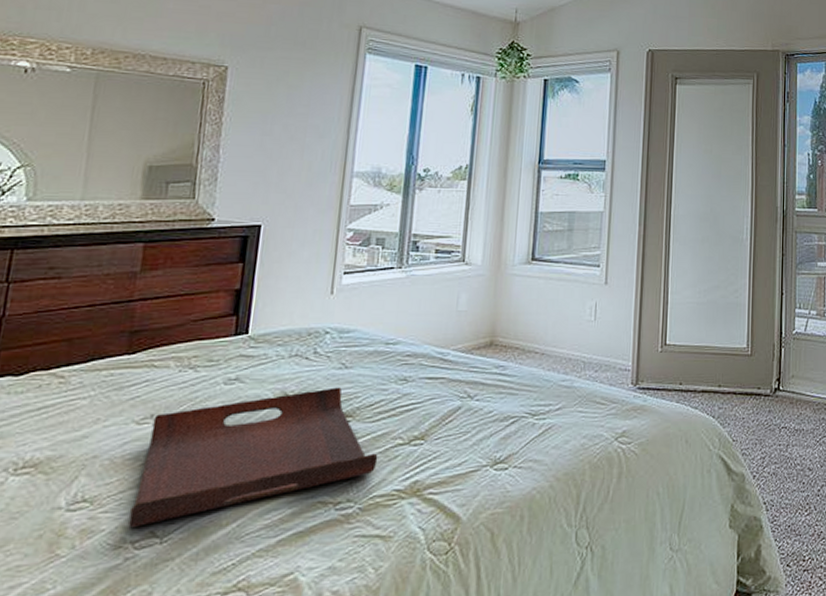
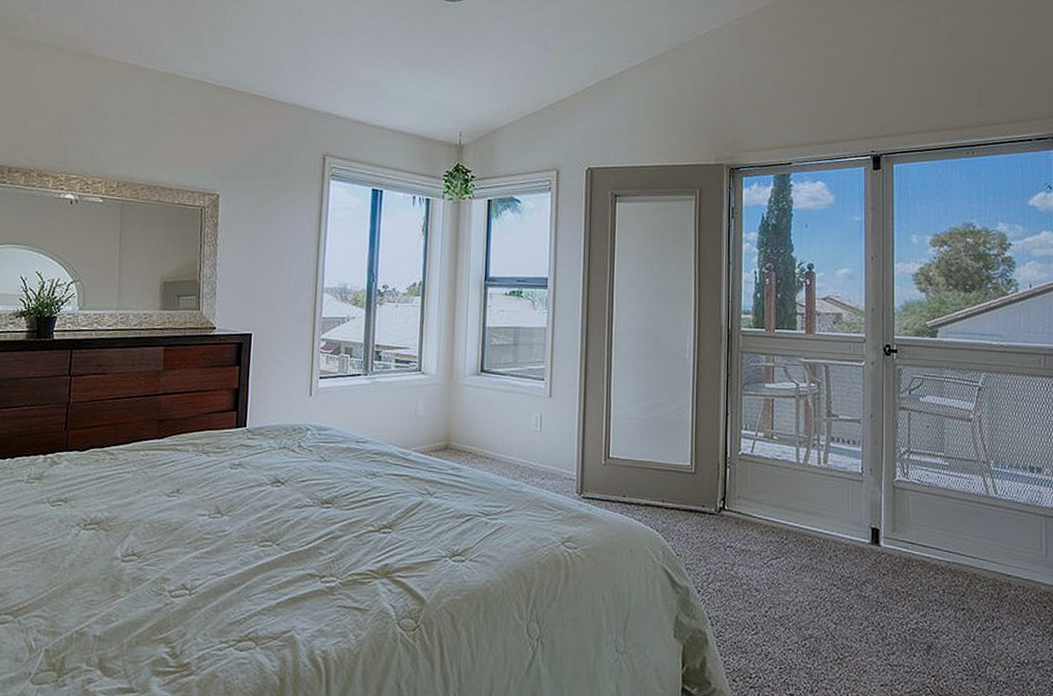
serving tray: present [128,387,378,527] -> none [166,477,354,579]

